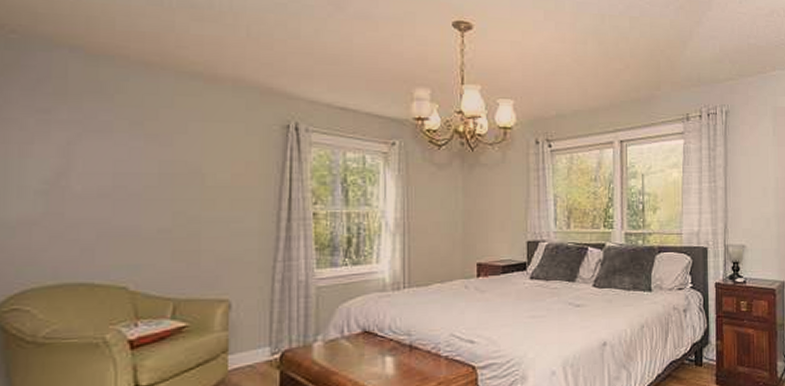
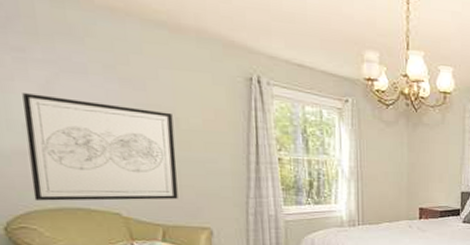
wall art: none [33,157,198,277] -> present [22,93,178,201]

